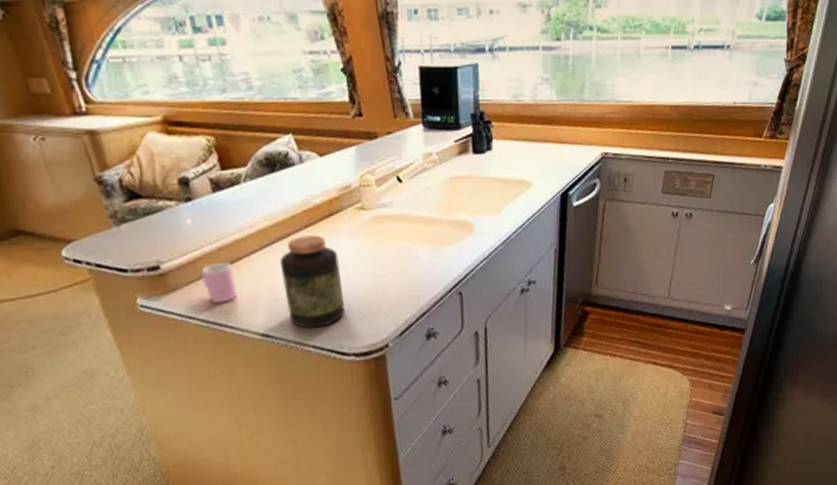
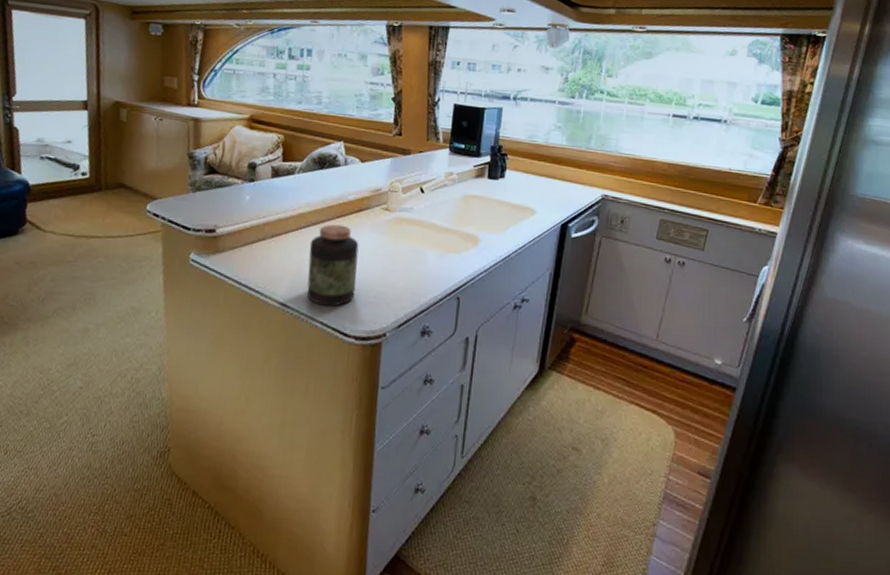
cup: present [200,263,238,304] -> none [244,235,271,270]

